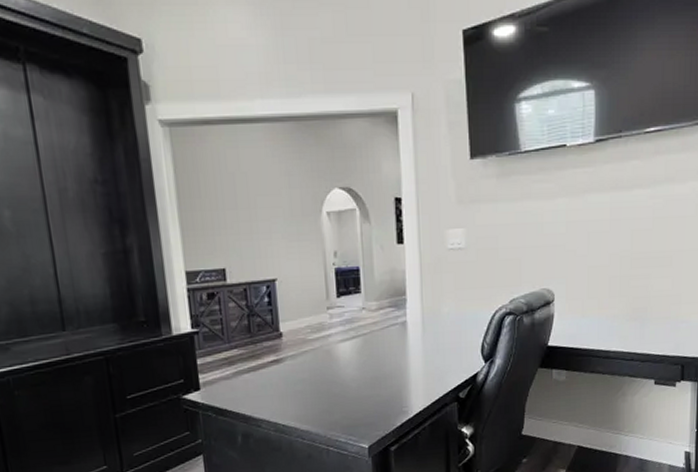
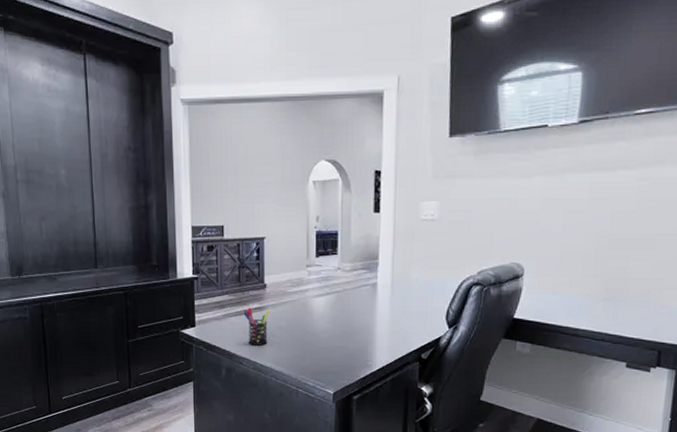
pen holder: none [257,360,289,405] -> present [243,307,270,346]

